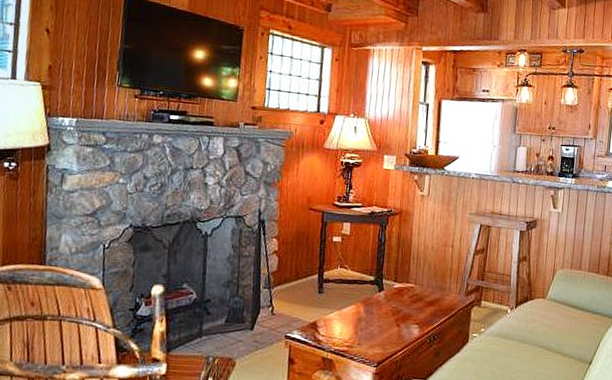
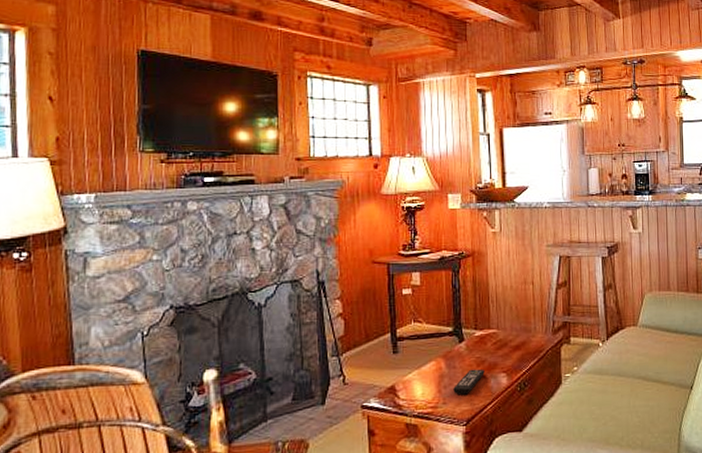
remote control: none [368,317,399,340] -> present [453,369,485,395]

